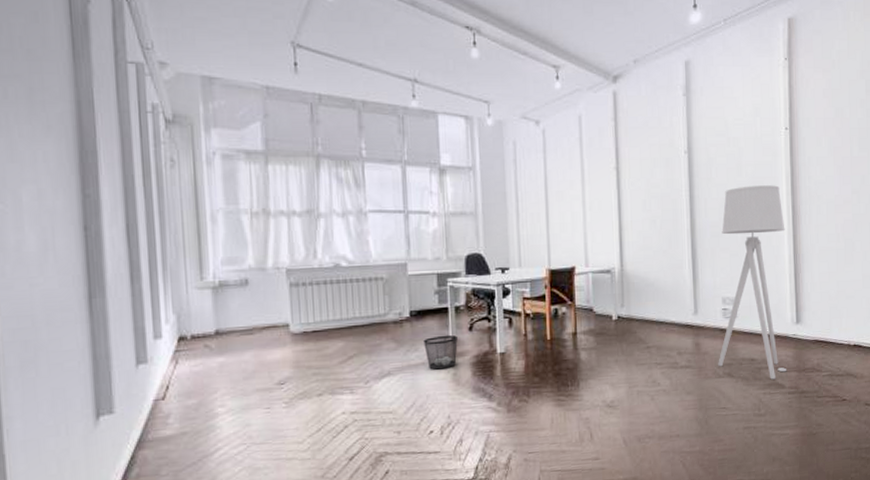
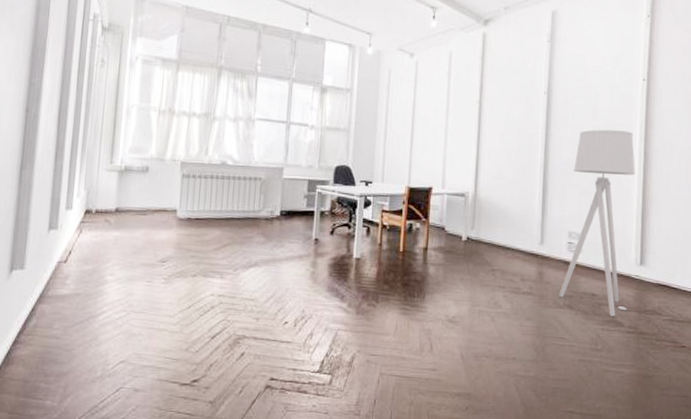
waste bin: present [423,335,458,370] -> none [289,236,319,267]

